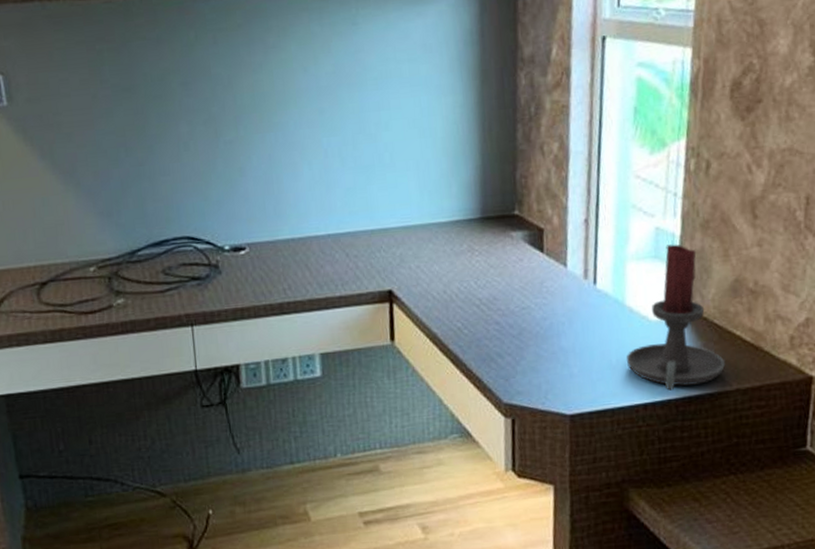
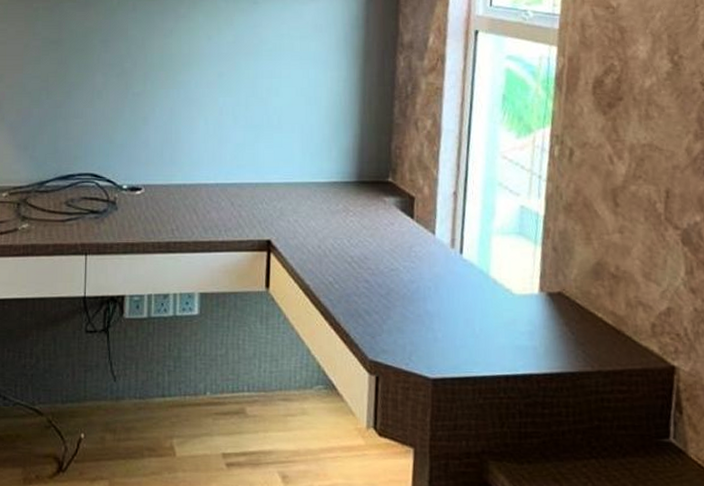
candle holder: present [626,244,726,391] -> none [489,223,587,365]

